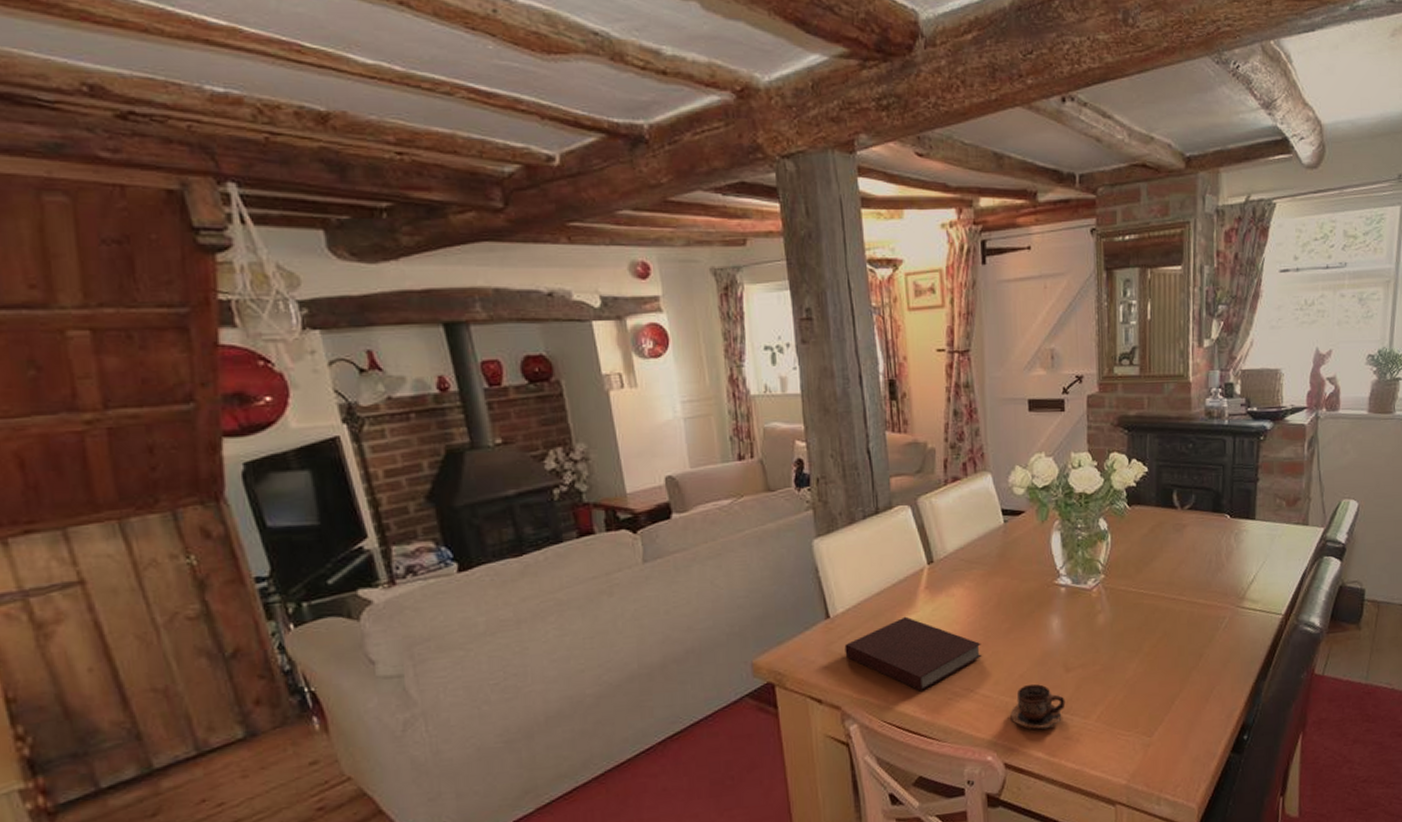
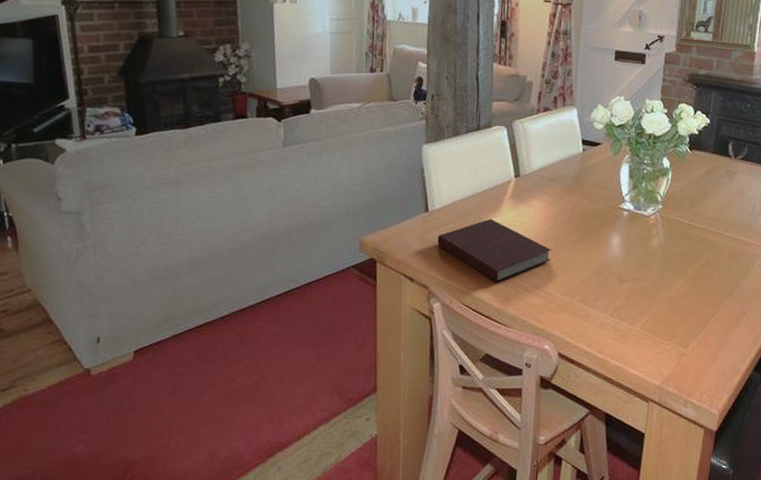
cup: present [1010,683,1066,731] -> none [568,289,617,329]

